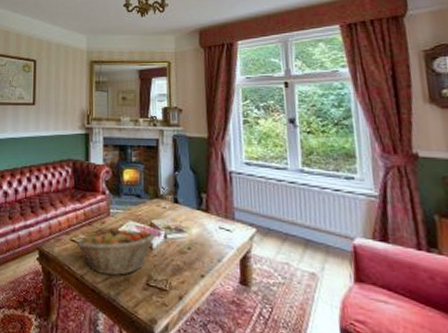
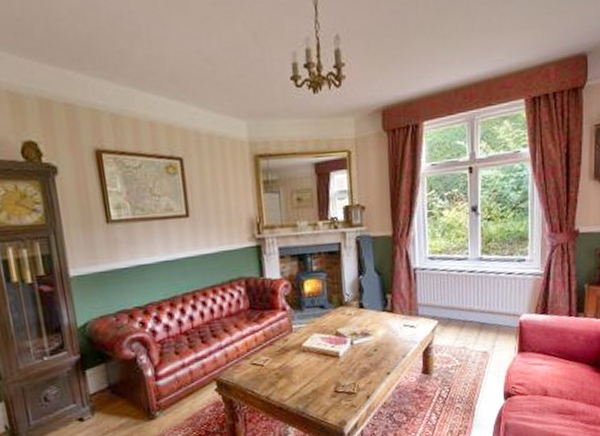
fruit basket: present [76,227,156,276] -> none [257,340,343,391]

